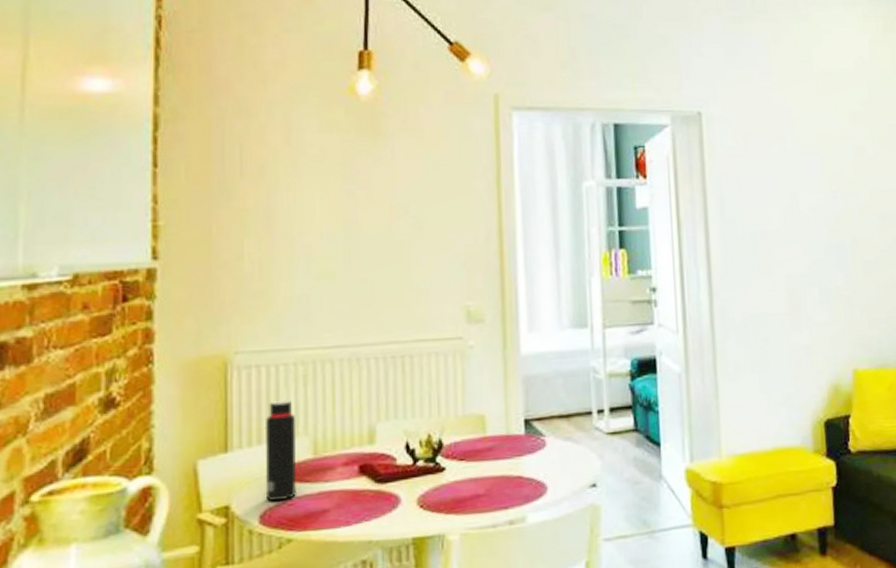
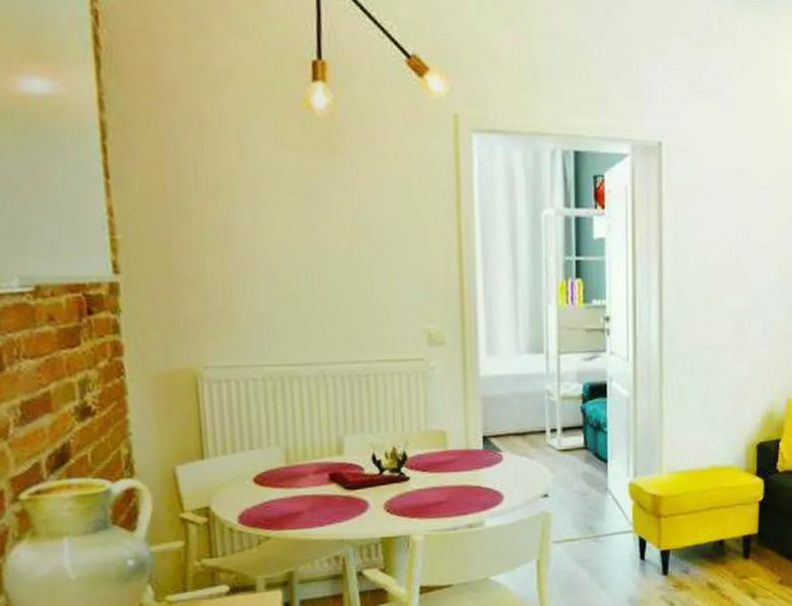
water bottle: present [264,399,296,501] -> none [238,412,271,503]

